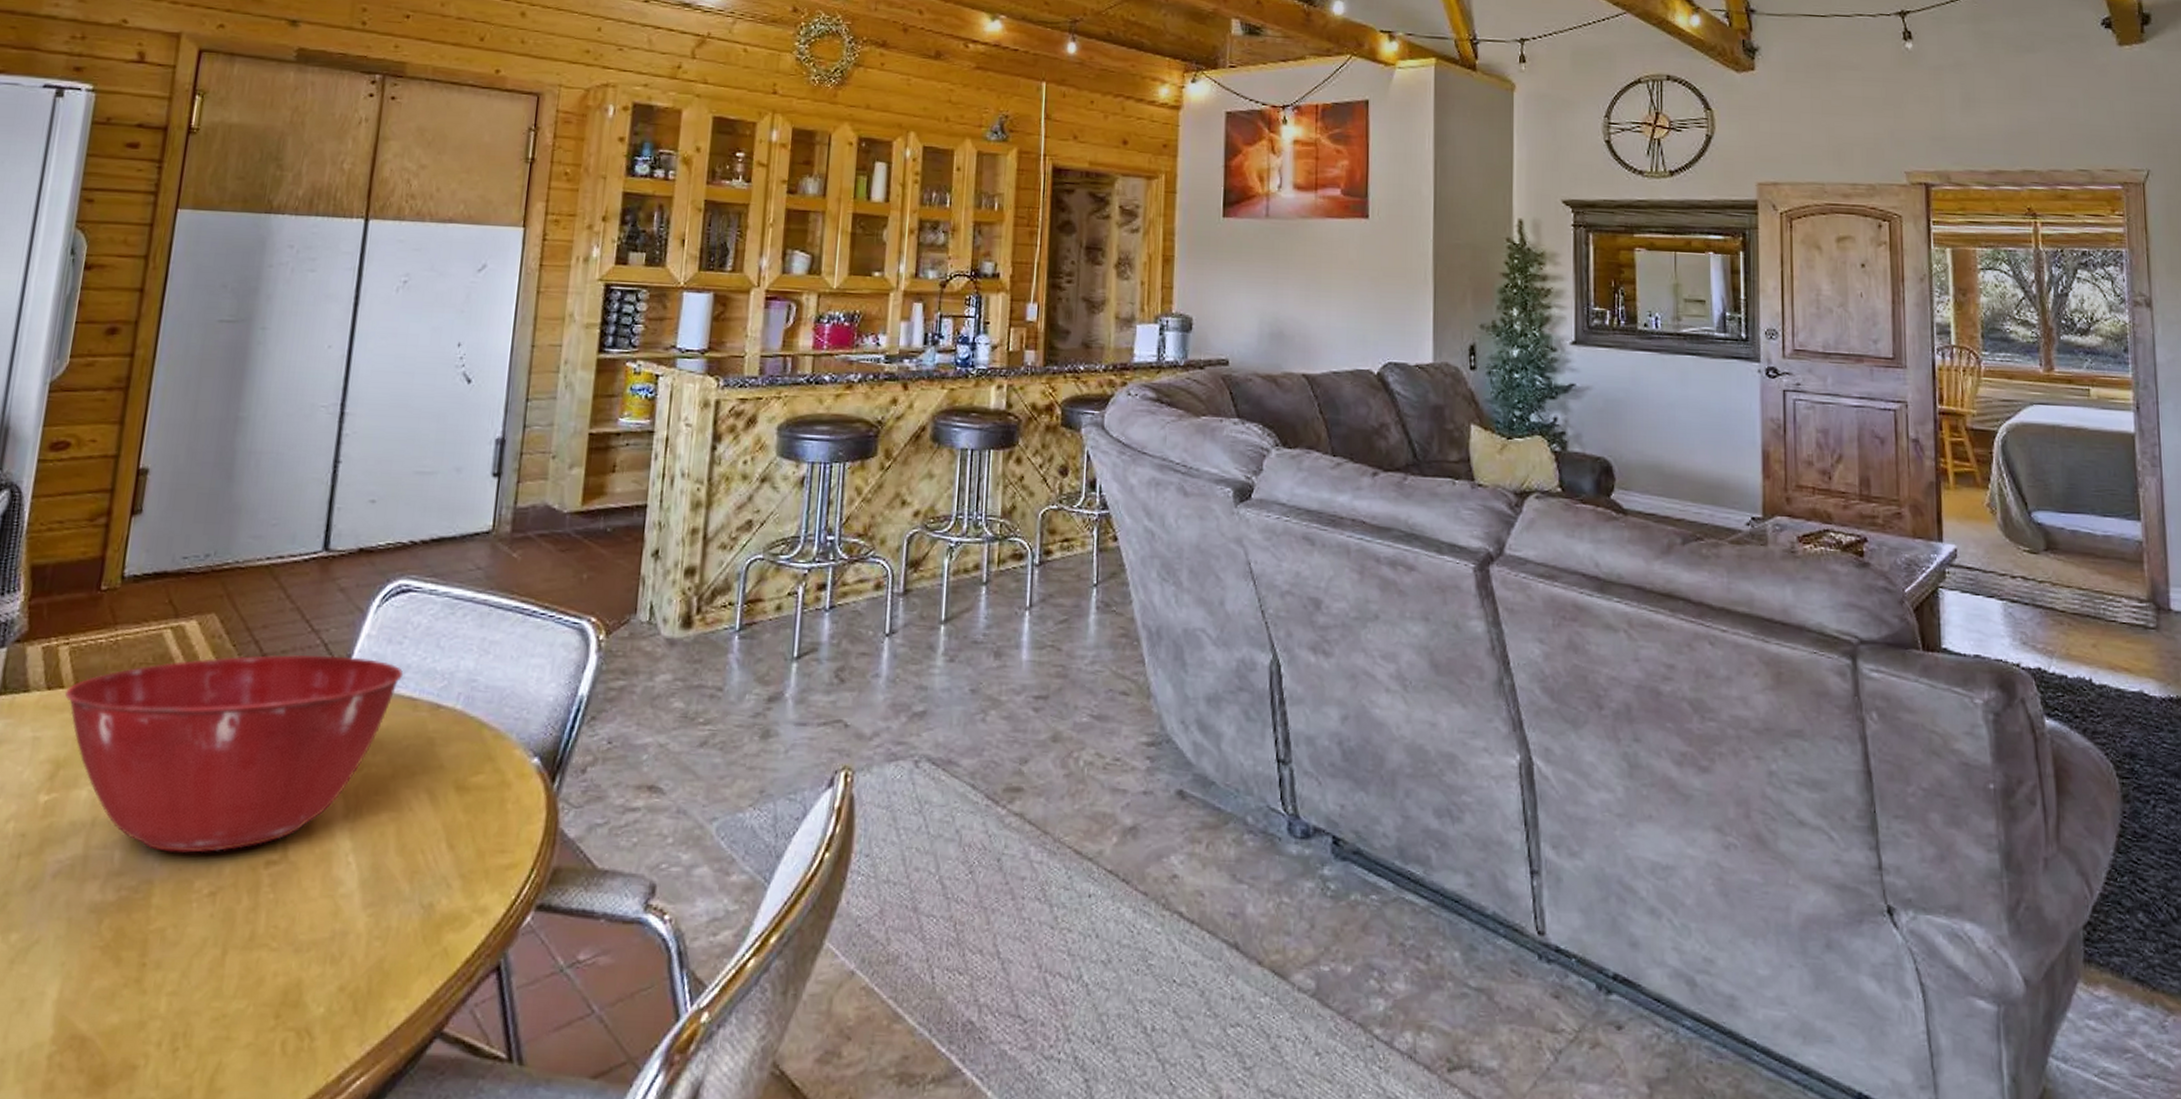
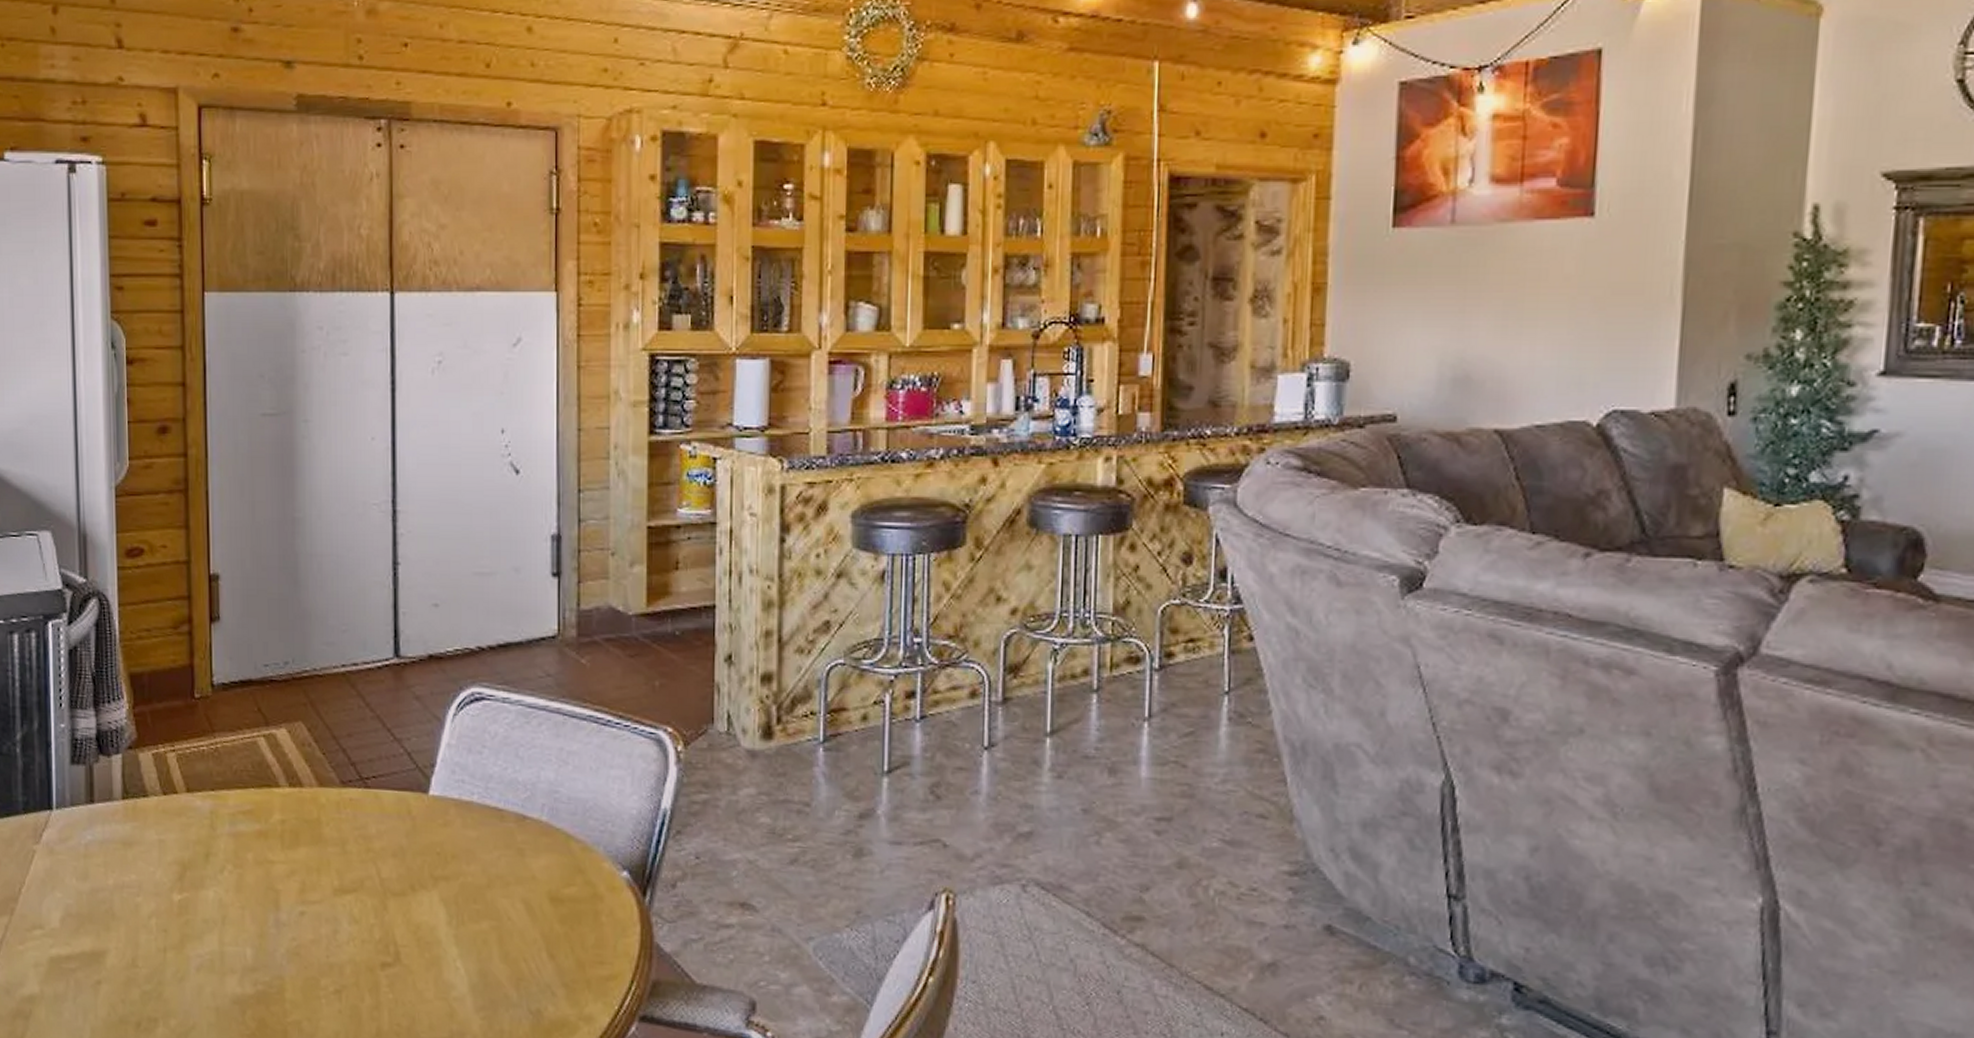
mixing bowl: present [64,654,404,853] -> none [179,763,487,953]

